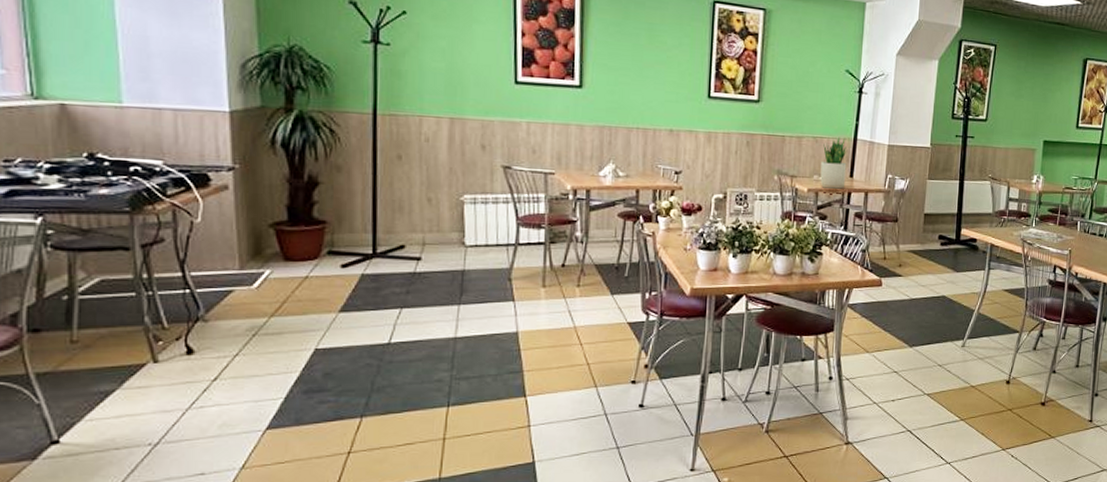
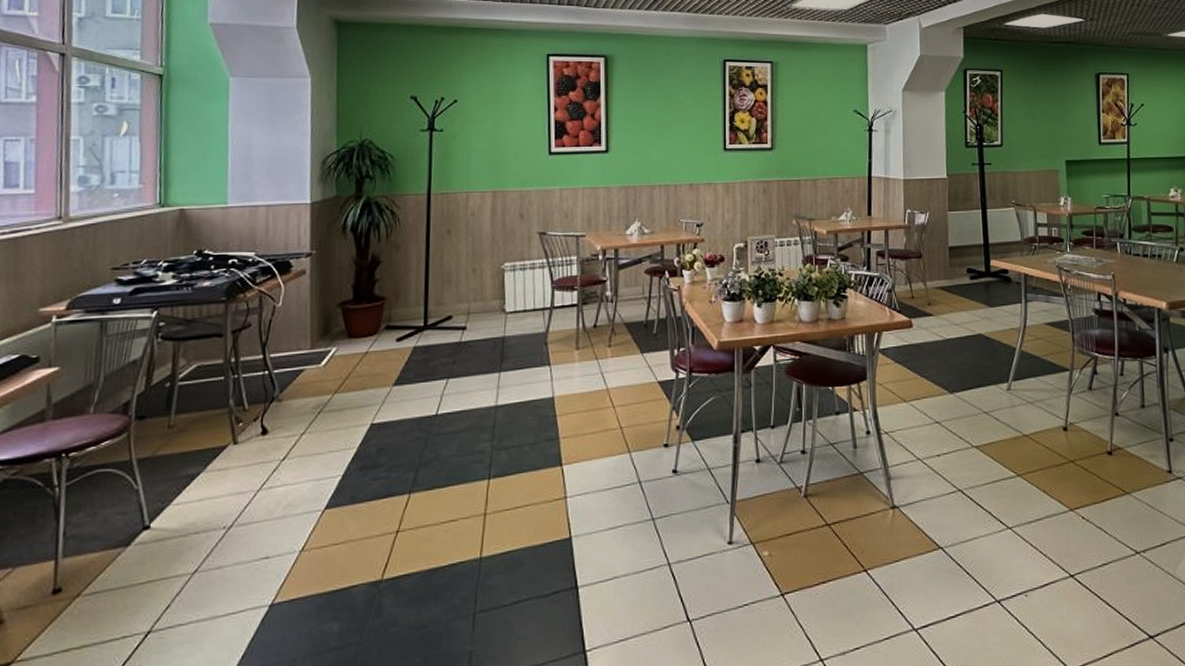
planter: present [820,138,848,189] -> none [838,177,864,229]

